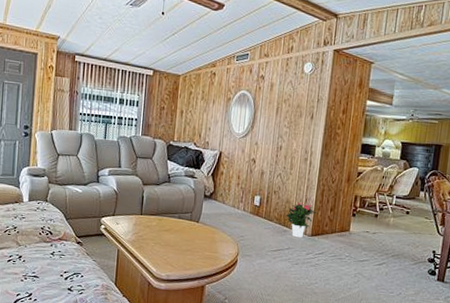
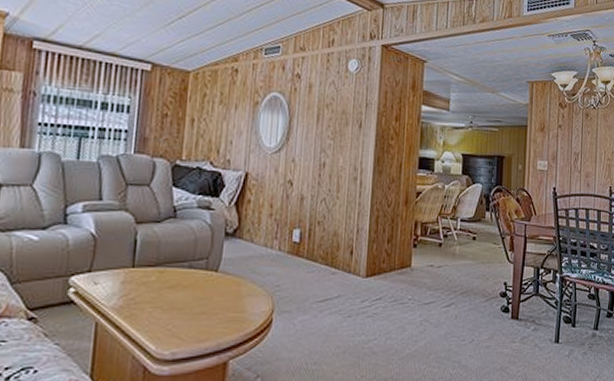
potted flower: present [286,202,316,238] -> none [334,234,370,281]

